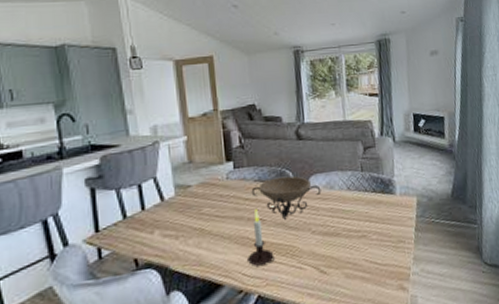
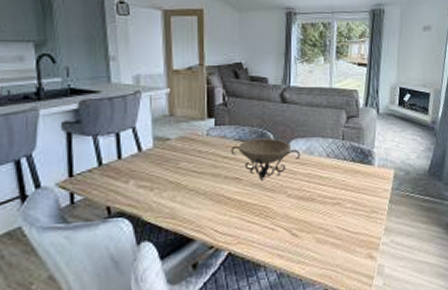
candle: present [247,209,275,266] -> none [221,168,248,224]

